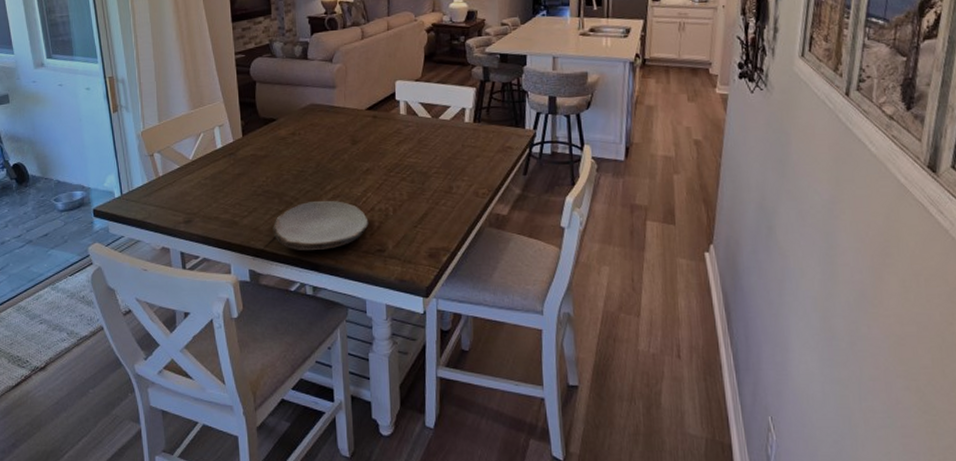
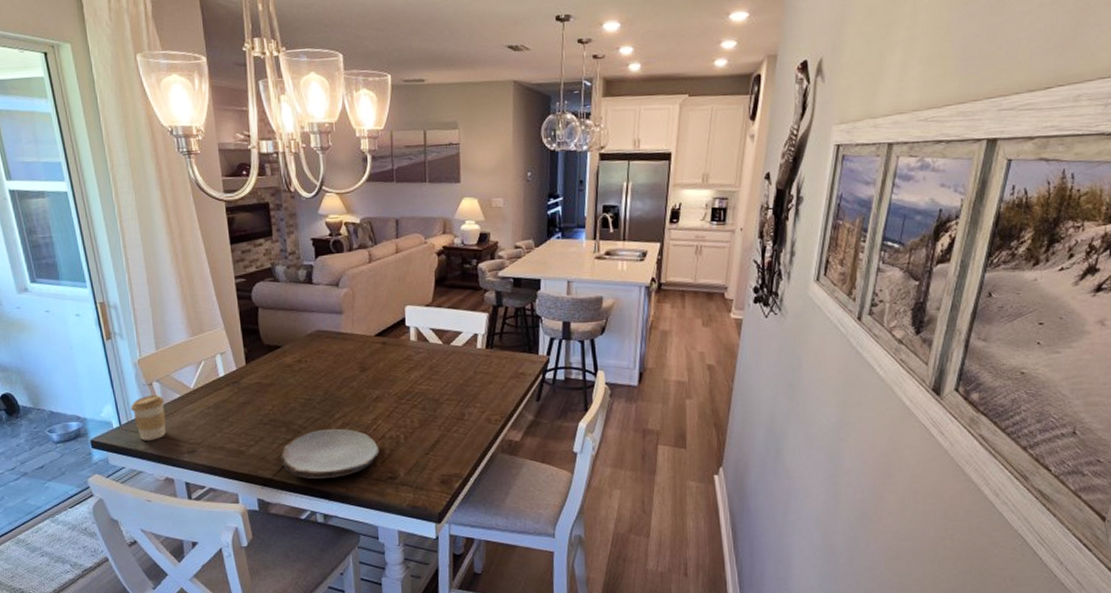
coffee cup: none [132,165,165,210] -> present [130,394,166,441]

